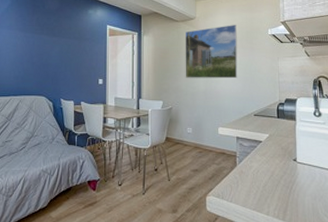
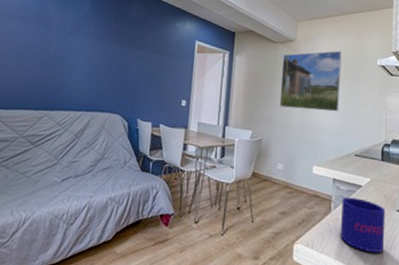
mug: none [245,152,285,198] -> present [340,197,386,253]

